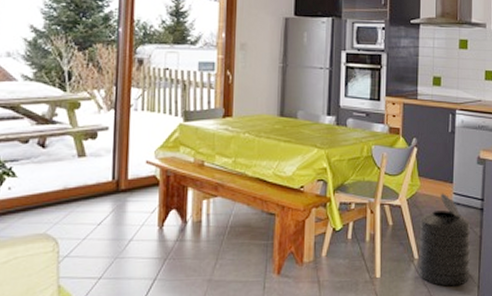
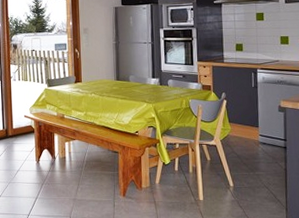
trash can: present [419,193,471,287] -> none [232,135,278,208]

